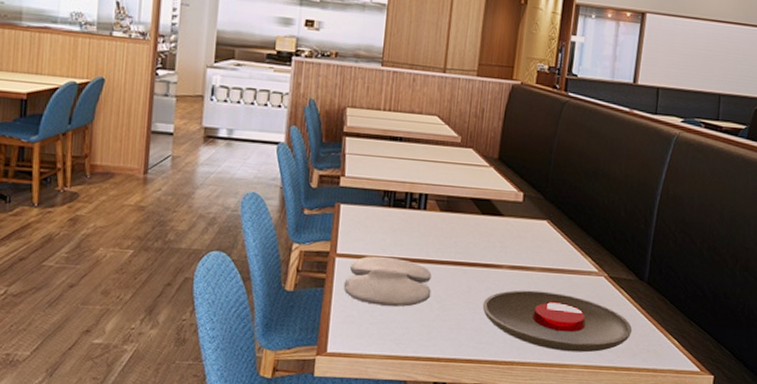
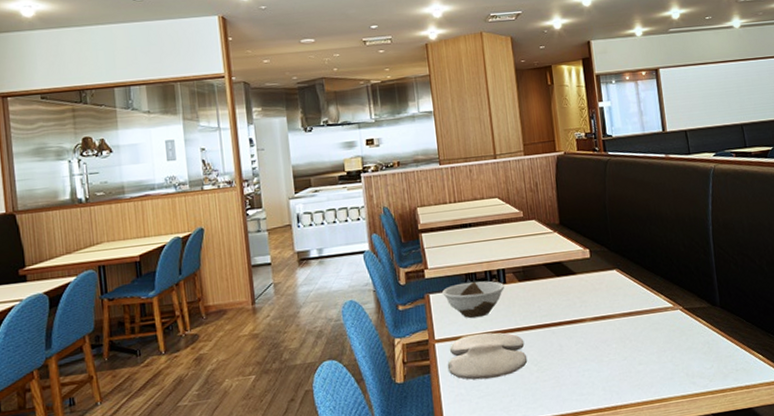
bowl: none [355,199,424,240] -> present [442,281,505,319]
plate: present [482,290,633,353] -> none [576,333,718,388]

